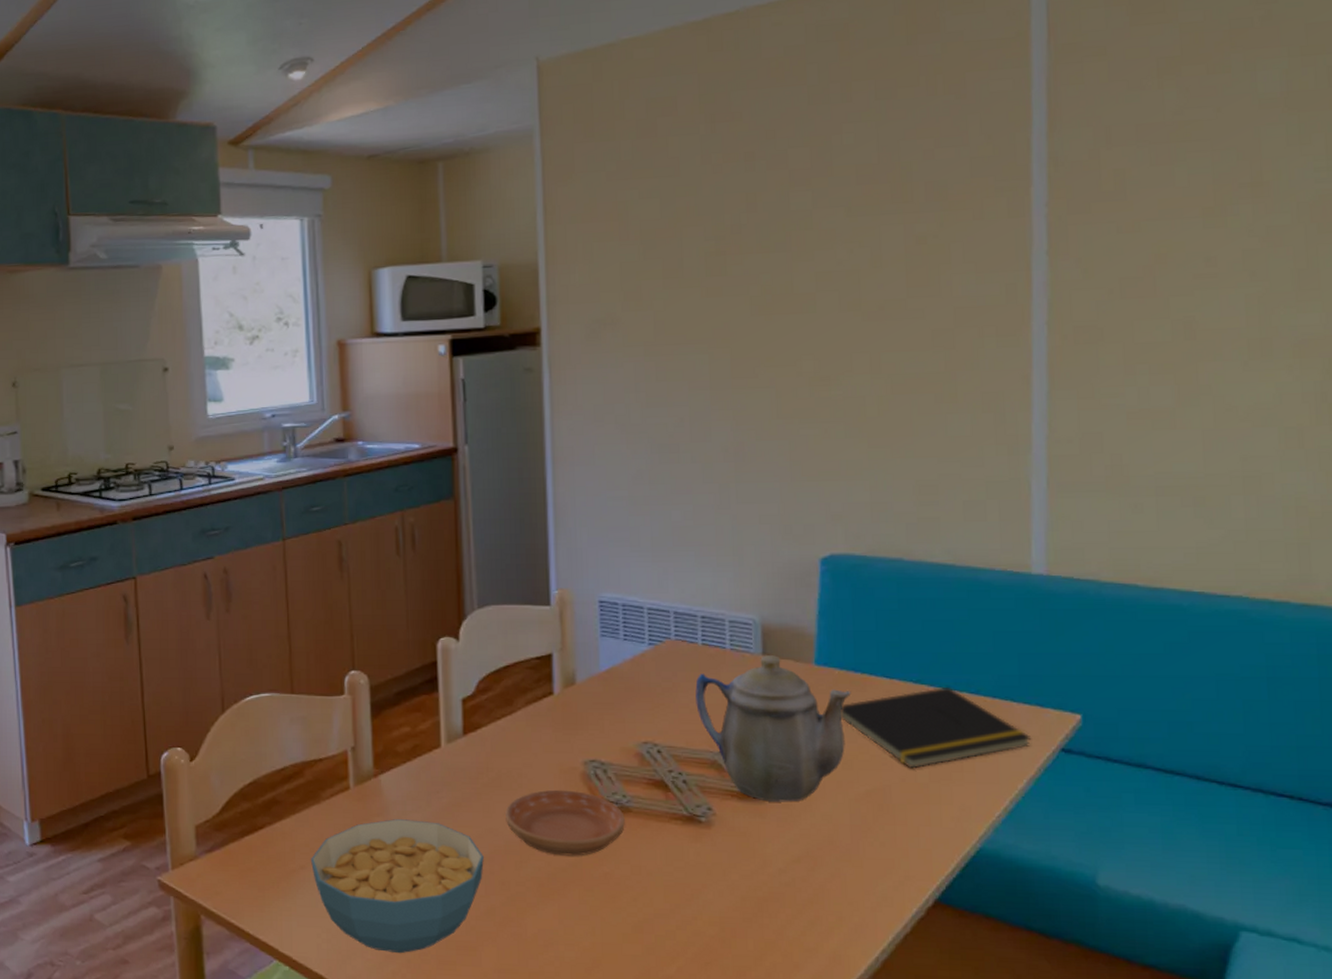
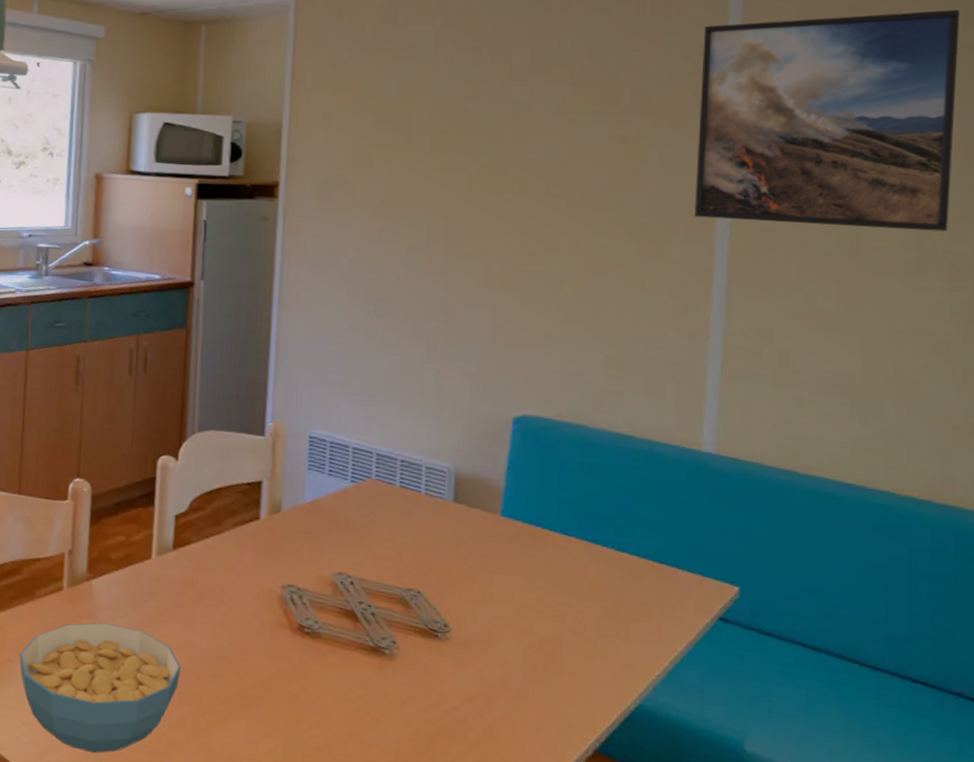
saucer: present [505,789,625,856] -> none [204,609,315,675]
teapot: present [695,655,851,802] -> none [389,502,532,643]
notepad: present [841,686,1032,769] -> none [521,548,693,623]
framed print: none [1004,49,1298,318] -> present [694,9,960,232]

